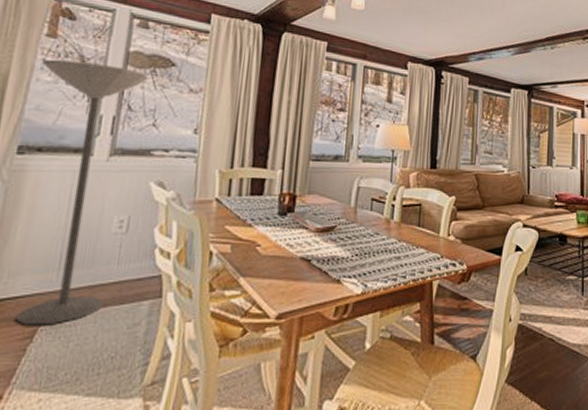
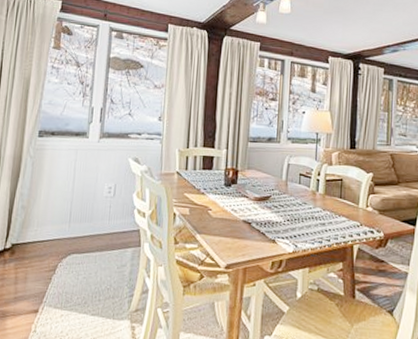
floor lamp: present [15,59,149,325] -> none [43,66,125,263]

